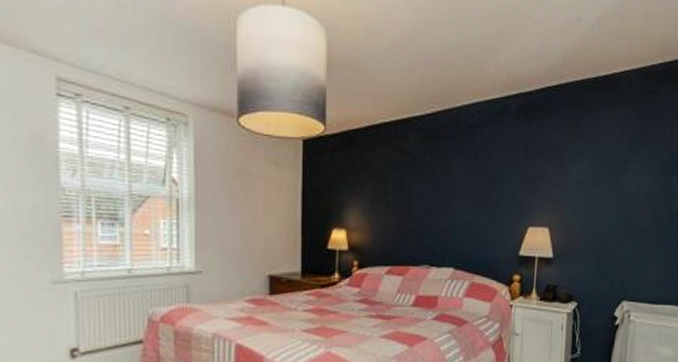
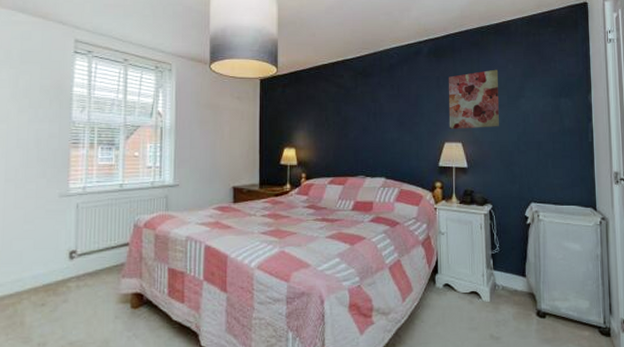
wall art: none [535,136,602,211] -> present [448,69,499,129]

